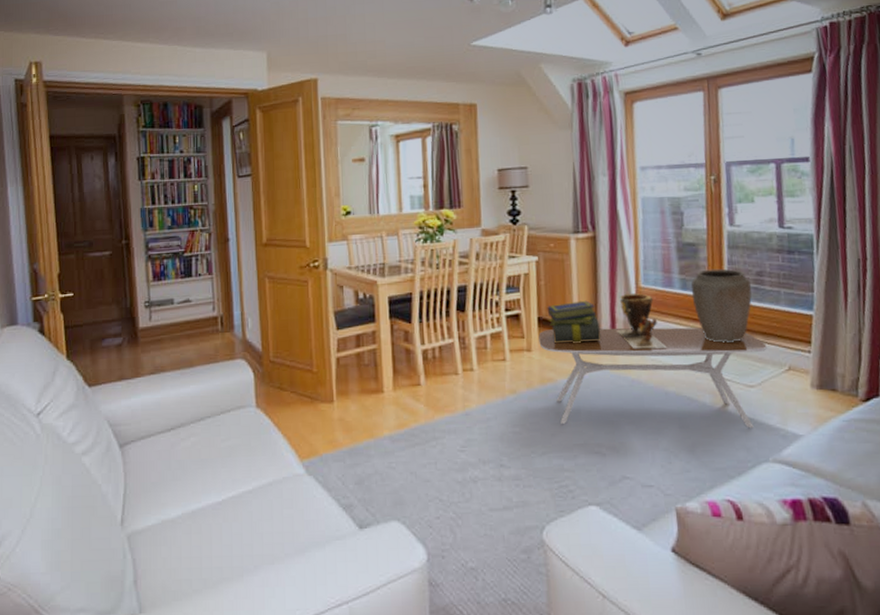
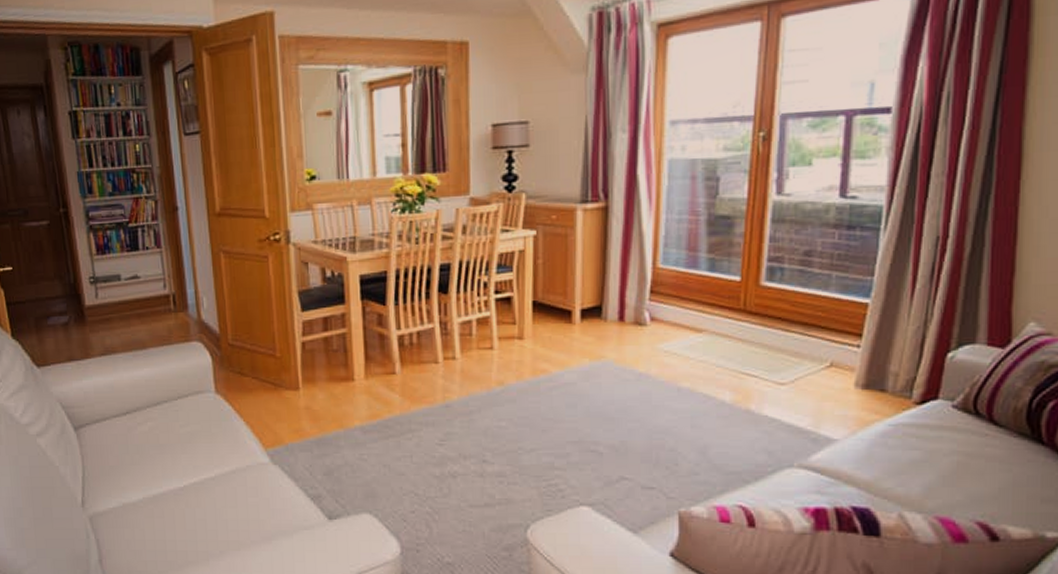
coffee table: present [538,327,767,429] -> none [533,314,806,430]
stack of books: present [547,300,602,343] -> none [544,282,607,331]
clay pot: present [617,292,667,349] -> none [626,274,685,339]
vase: present [691,268,752,343] -> none [720,246,796,334]

